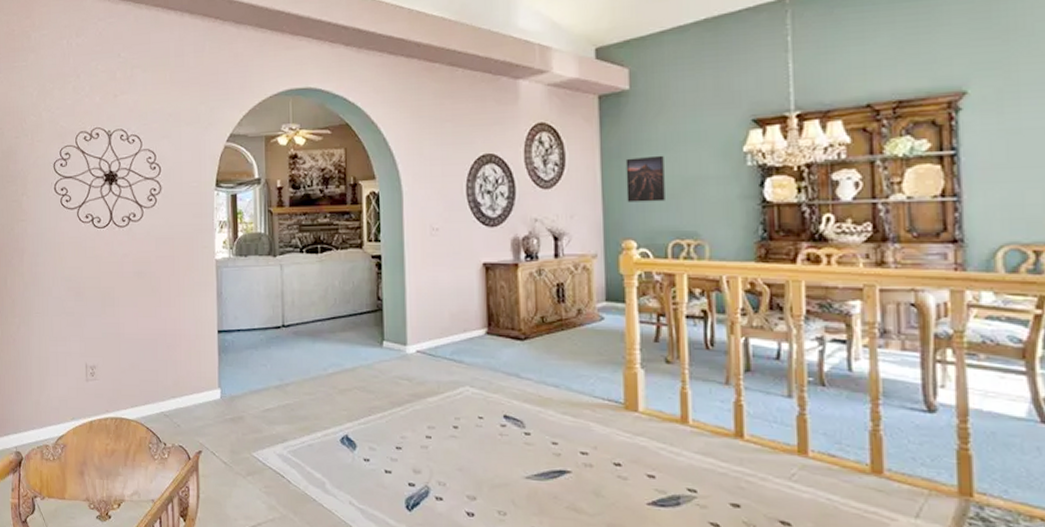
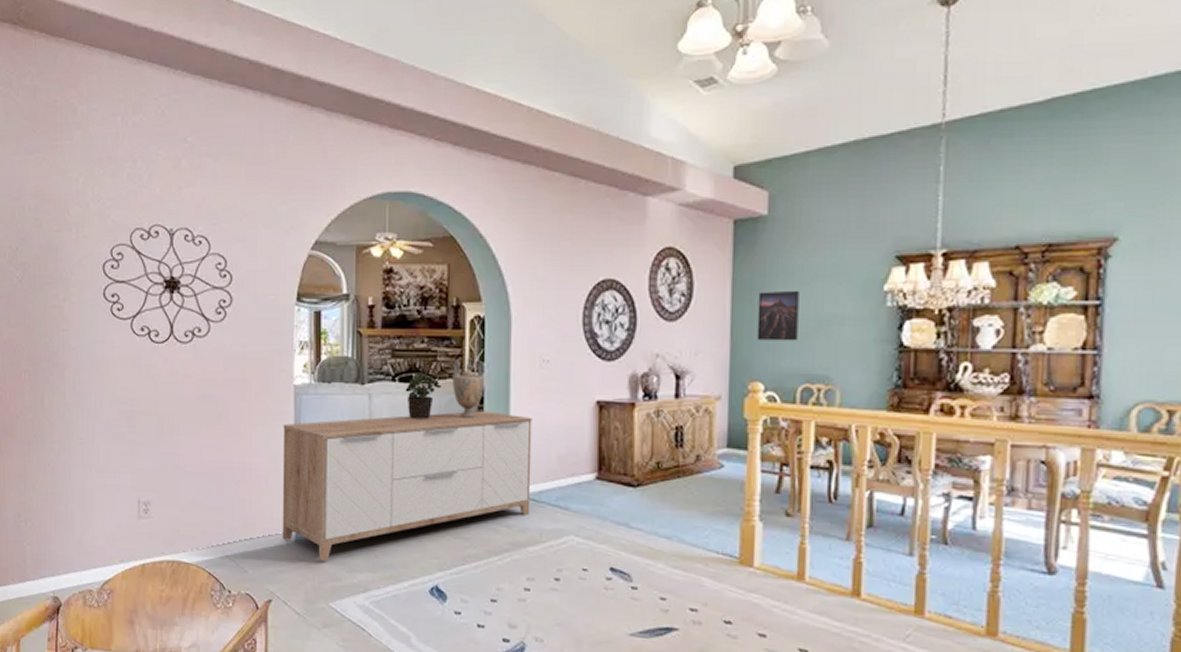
sideboard: none [207,275,428,416] -> present [282,410,532,562]
potted plant: none [312,242,344,285] -> present [405,371,442,420]
decorative urn: none [353,229,382,283] -> present [453,358,486,418]

